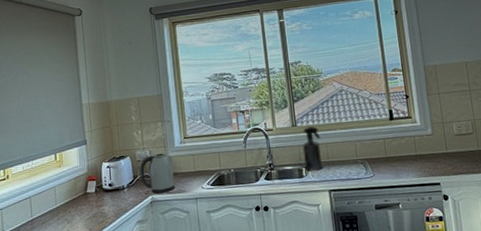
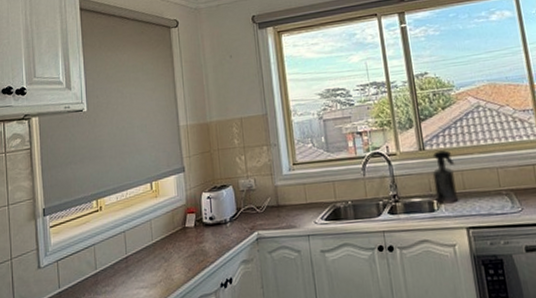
kettle: present [140,153,175,194] -> none [244,182,284,229]

